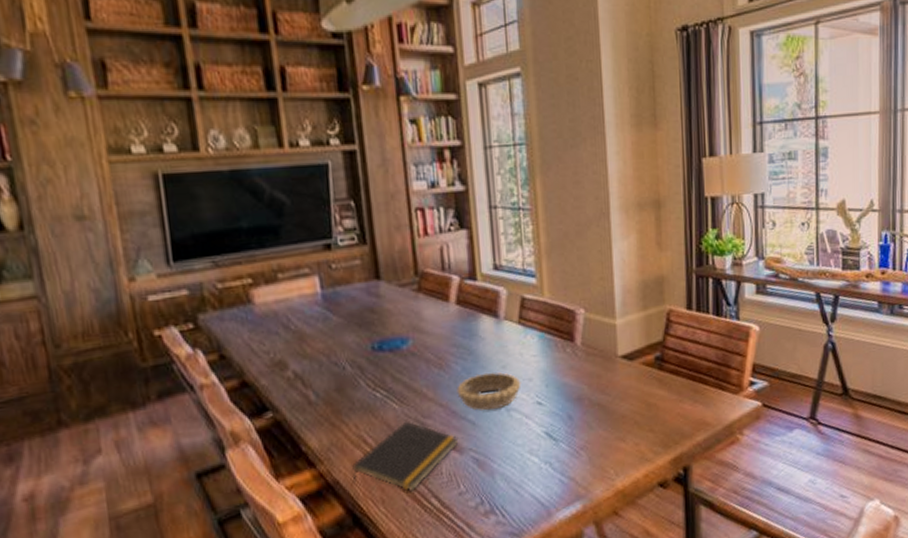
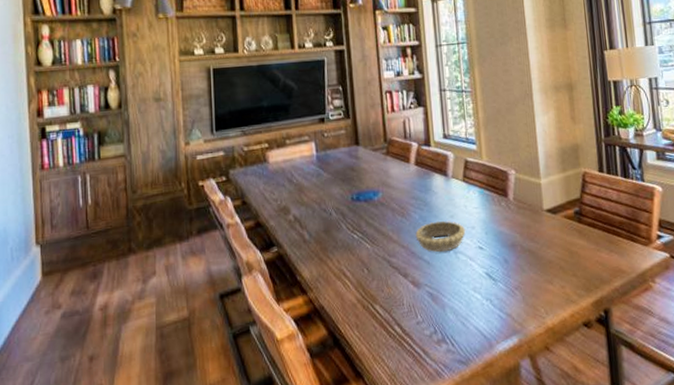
notepad: present [351,421,459,492] -> none [333,258,417,319]

